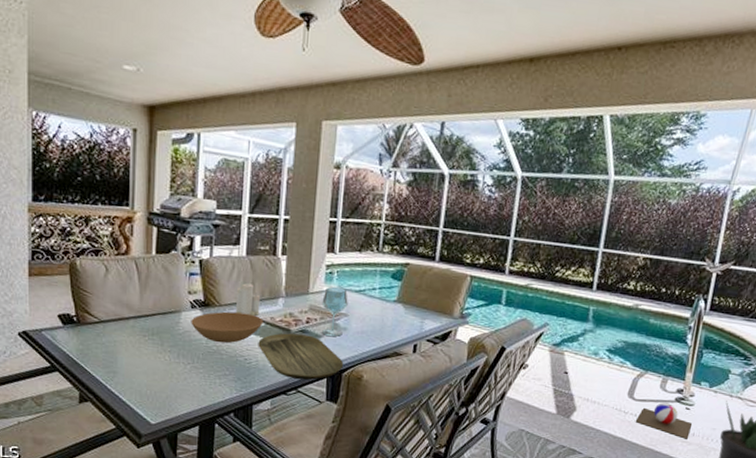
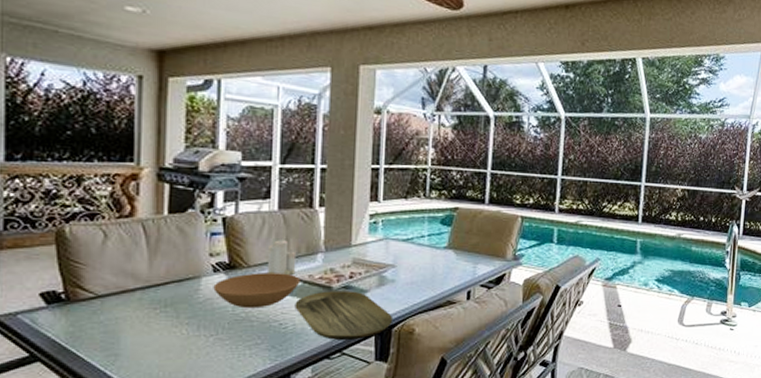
wine glass: present [321,286,348,337] -> none [366,237,395,291]
beachball: present [635,402,692,439] -> none [686,326,736,359]

